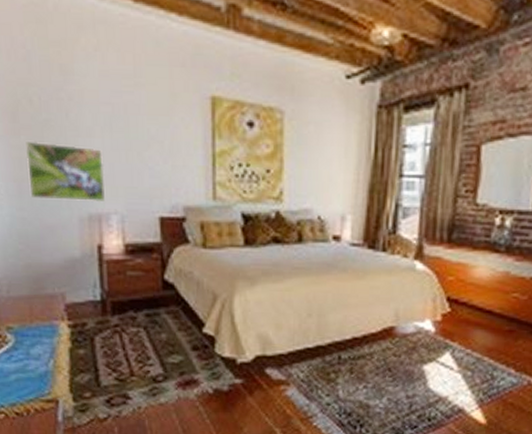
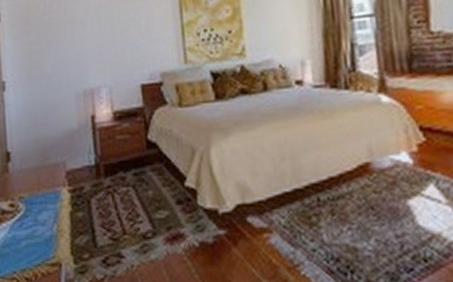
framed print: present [25,141,105,203] -> none [34,35,96,83]

